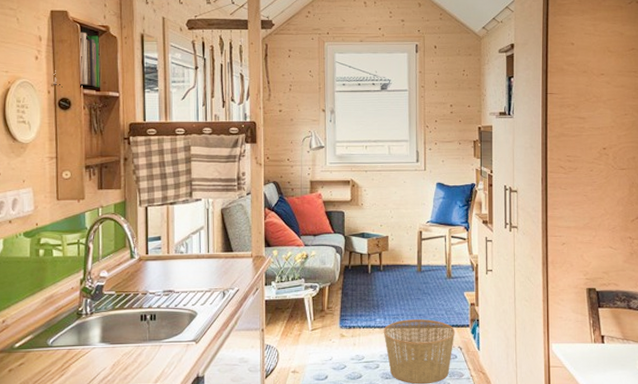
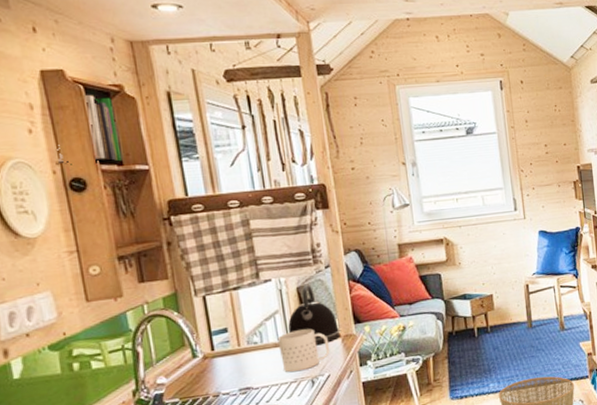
mug: none [200,246,242,283] -> present [277,329,330,373]
kettle: none [210,207,252,262] -> present [288,284,341,346]

